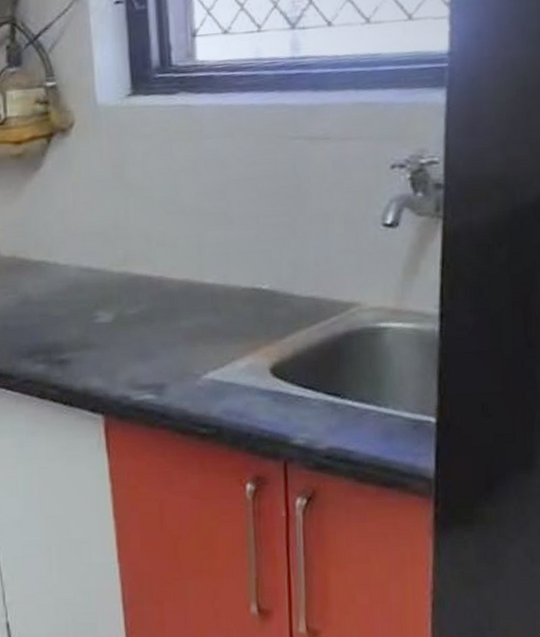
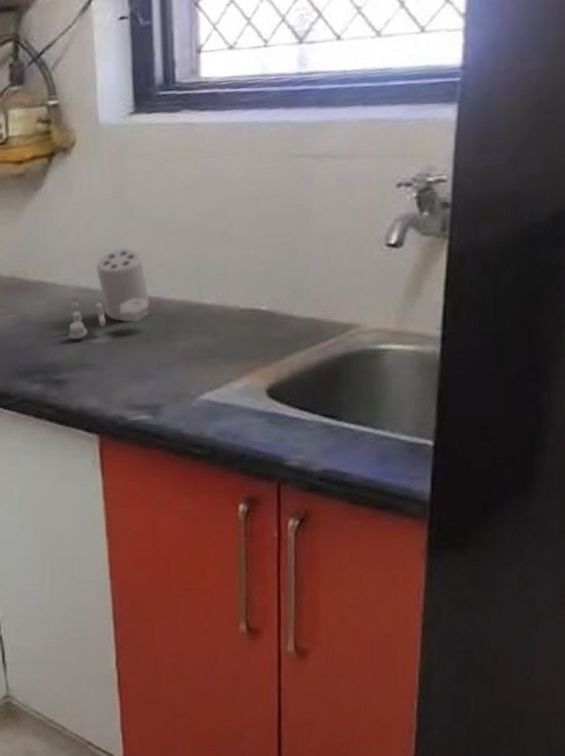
utensil holder: none [71,228,152,319] -> present [69,248,150,339]

